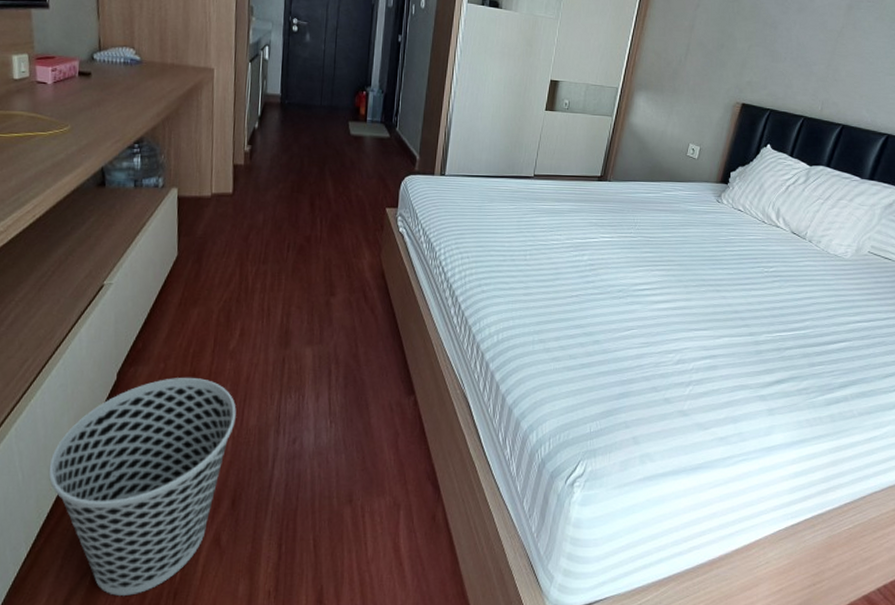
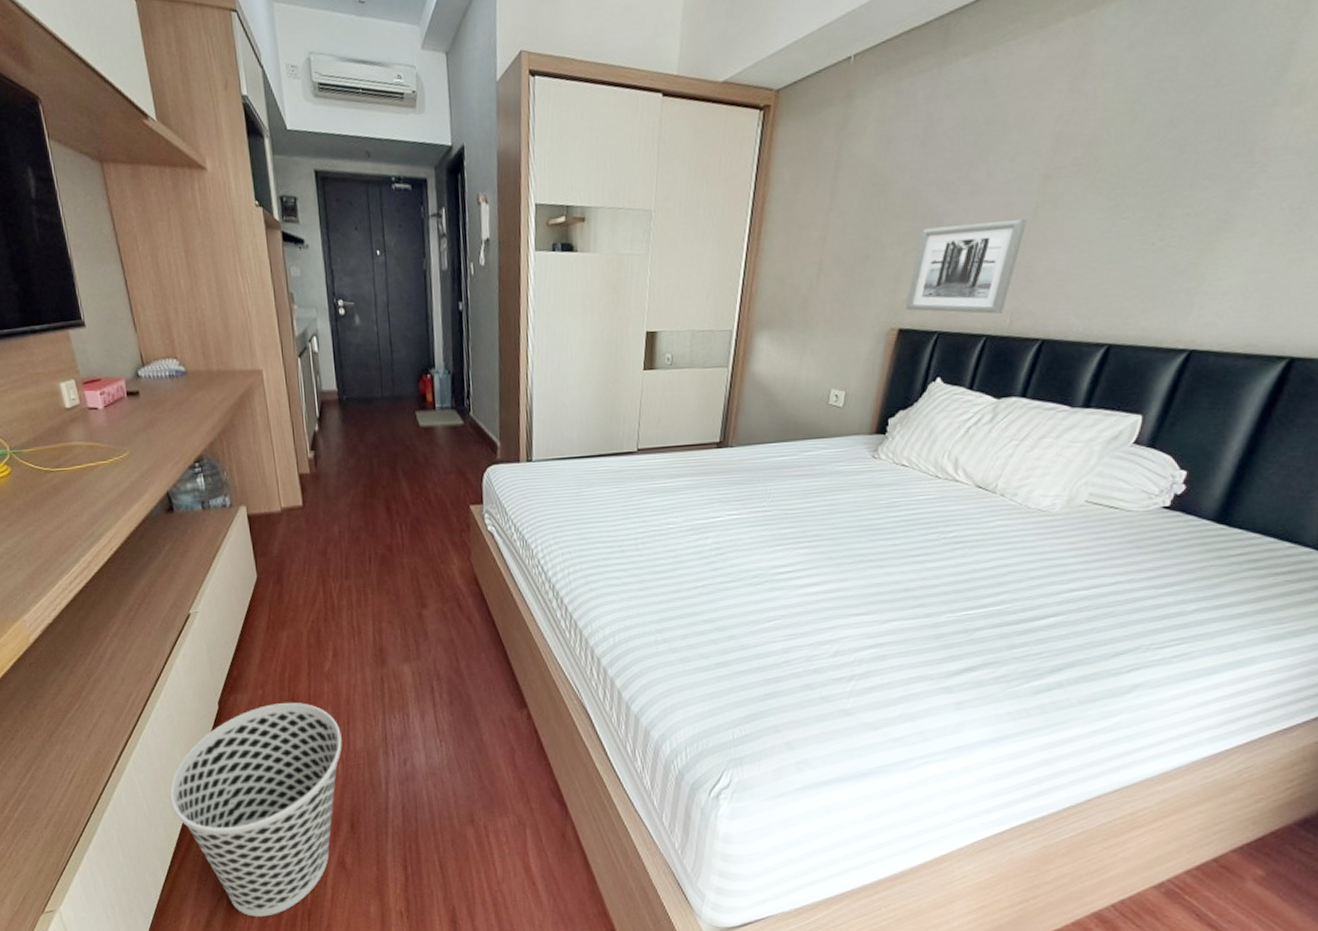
wall art: none [748,31,835,101] -> present [905,219,1027,314]

